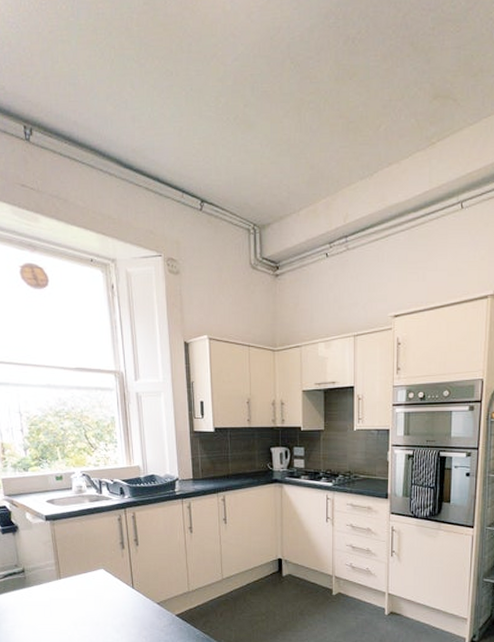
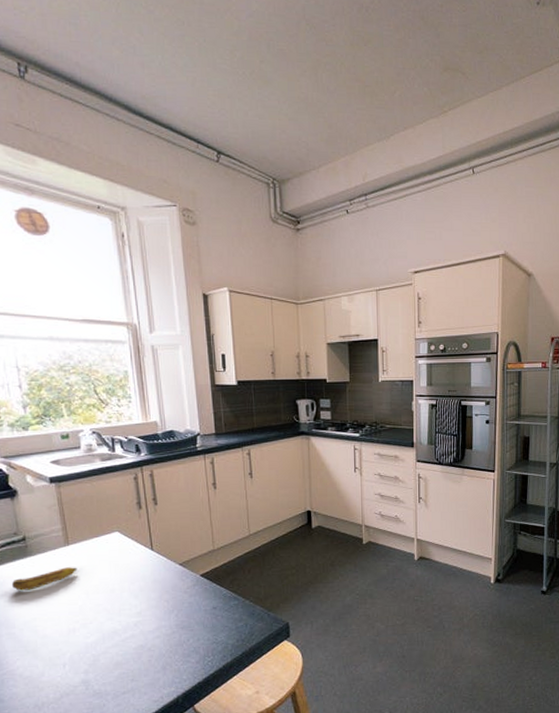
banana: none [13,599,68,618] -> present [12,567,77,591]

